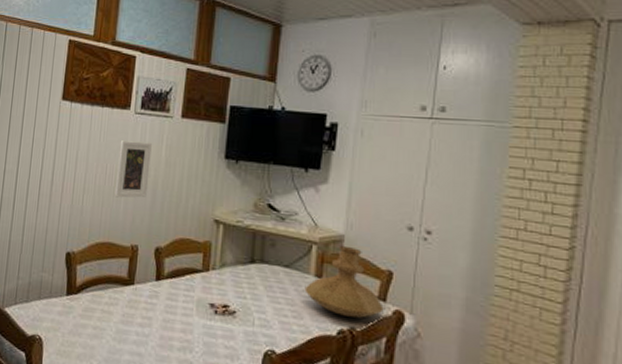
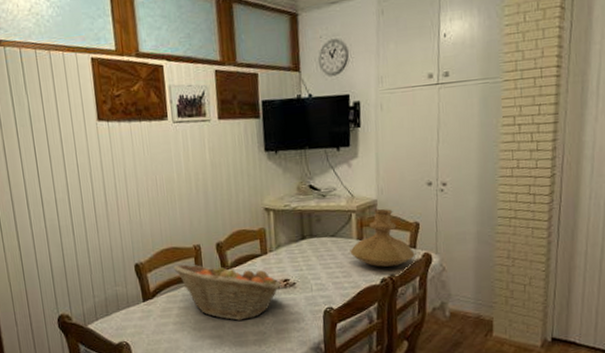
fruit basket: none [104,262,220,342] -> present [172,262,282,321]
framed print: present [114,140,152,198] -> none [164,148,199,206]

